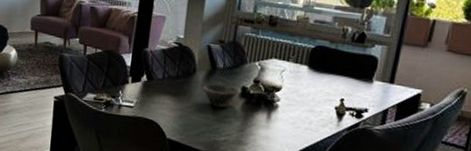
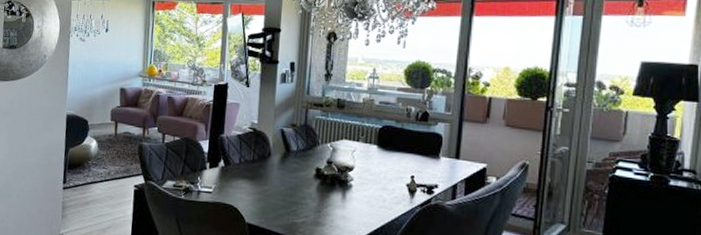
bowl: present [203,84,239,108] -> none [278,166,314,189]

